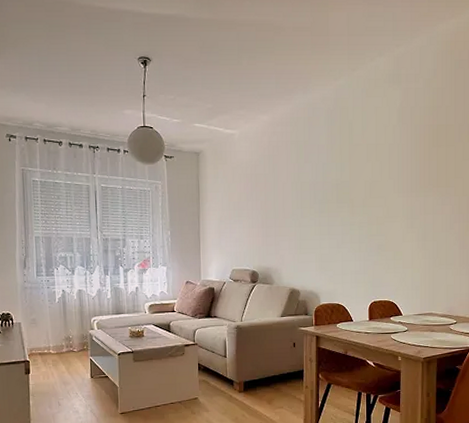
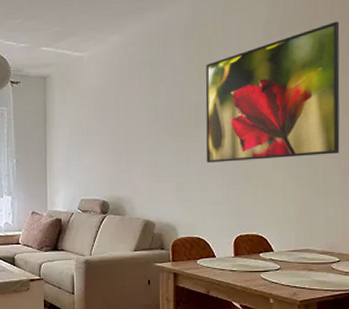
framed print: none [345,110,462,236] -> present [205,21,340,163]

